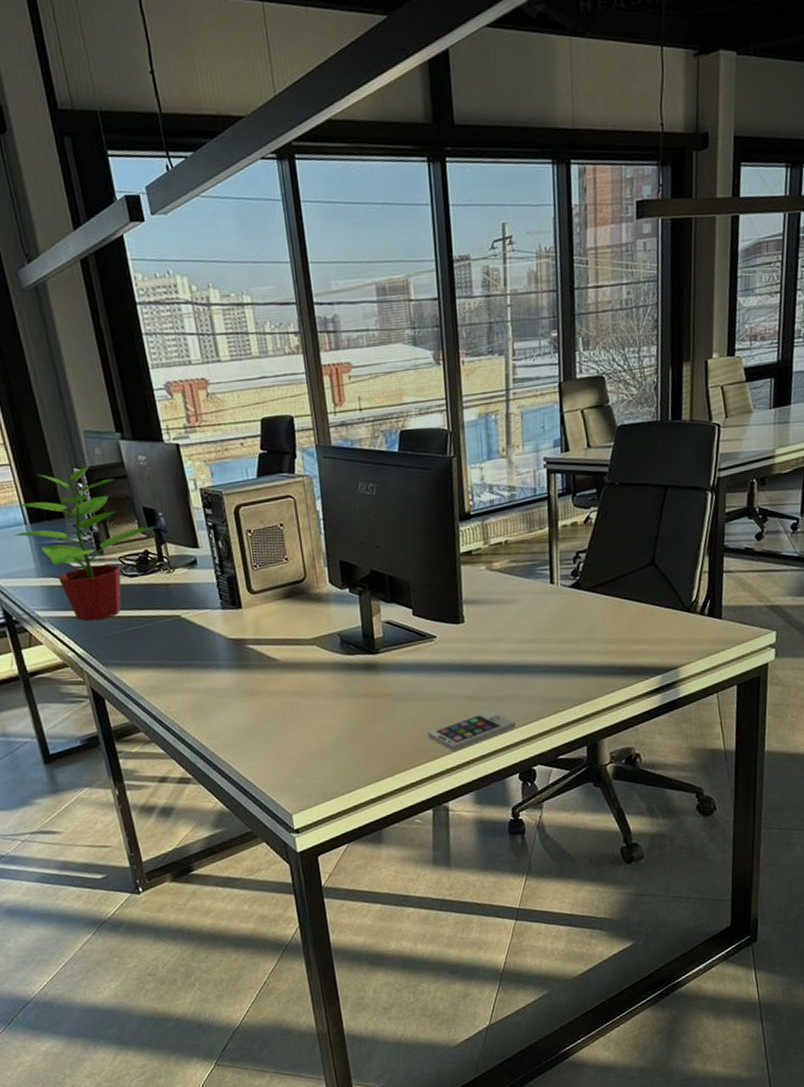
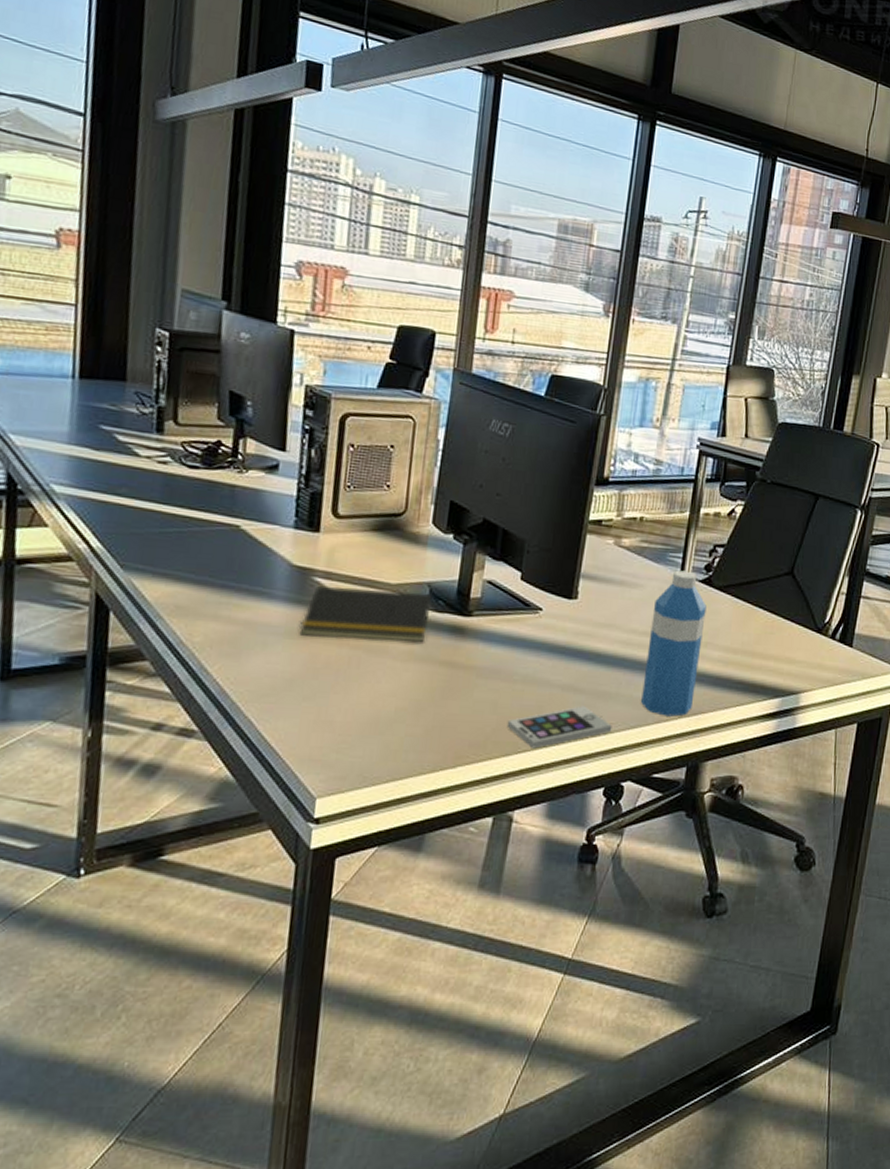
potted plant: present [15,461,154,622] -> none [54,317,237,511]
notepad: none [246,641,346,693] -> present [299,586,433,642]
water bottle: none [532,579,583,707] -> present [641,570,707,717]

